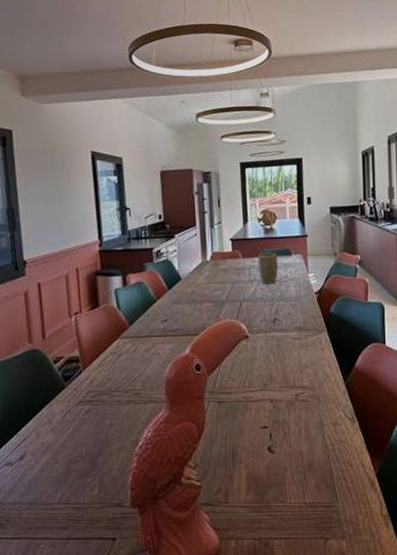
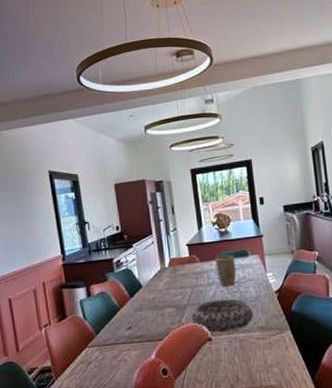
decorative bowl: none [230,297,292,331] -> present [192,299,253,333]

